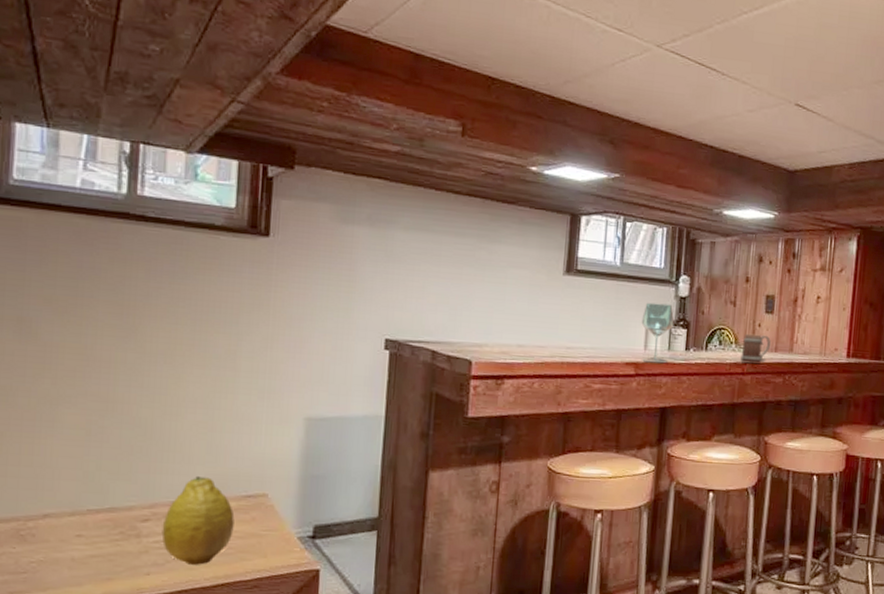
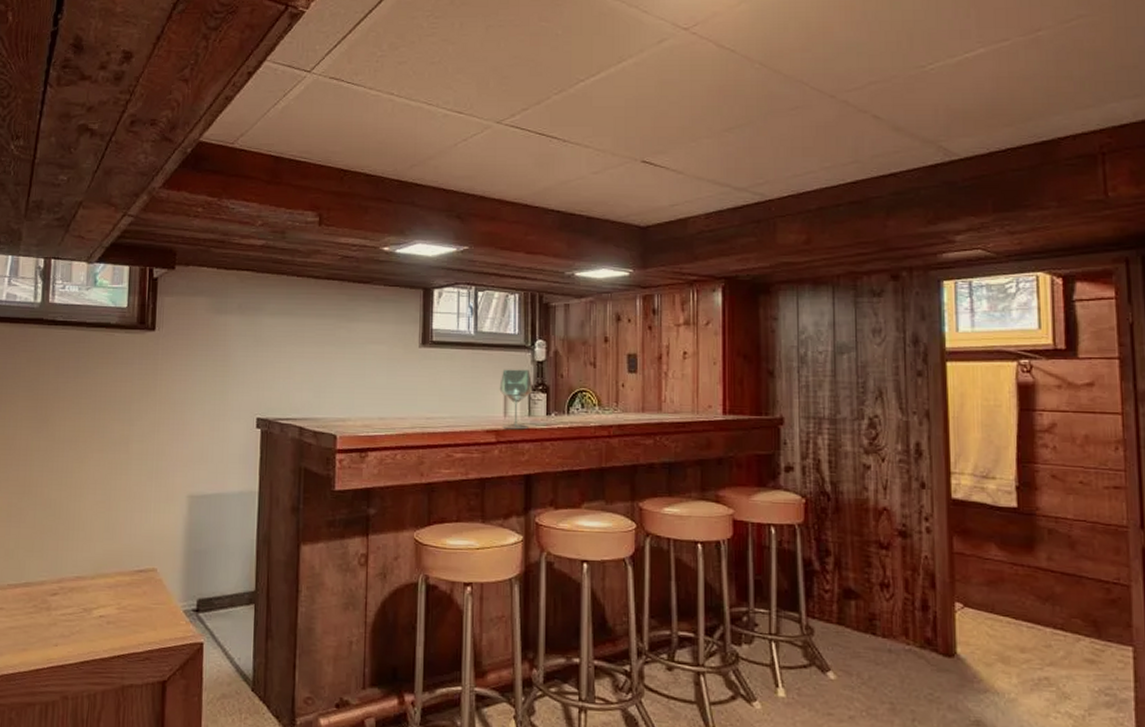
lemon: present [161,475,235,565] -> none [67,552,129,637]
beer mug: present [740,333,771,364] -> none [606,394,636,426]

